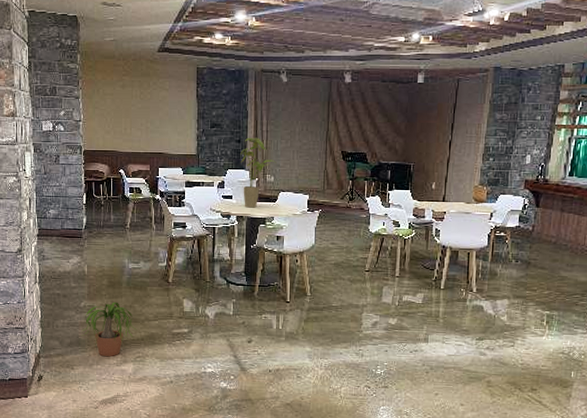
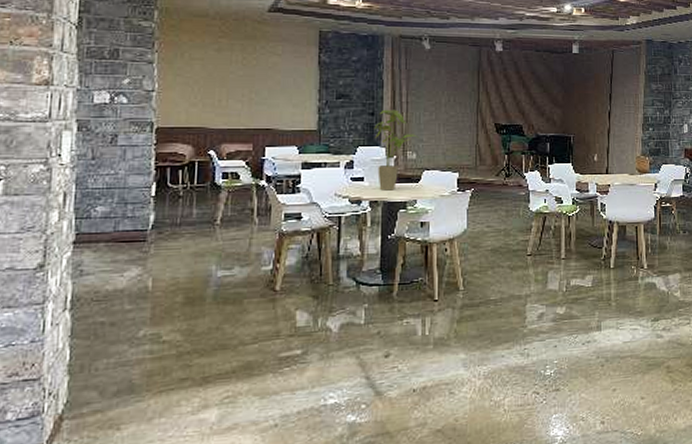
potted plant: present [82,302,137,357] -> none [137,324,226,405]

